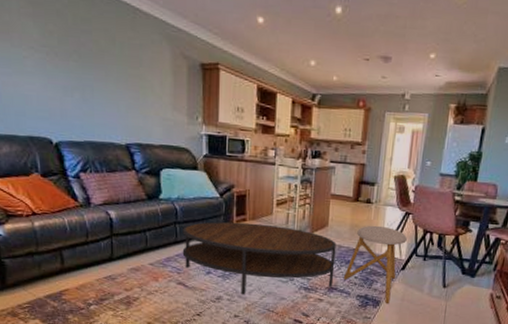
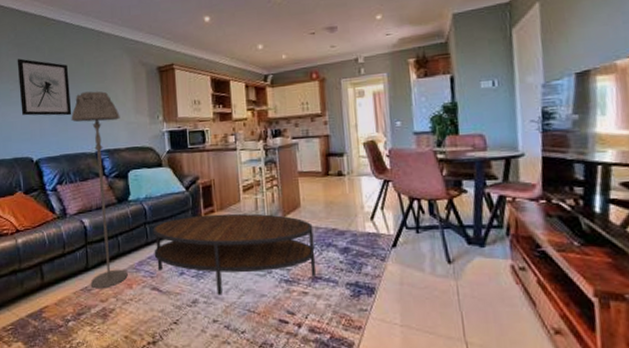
wall art: none [31,20,100,100] -> present [17,58,72,116]
floor lamp: none [98,76,155,279] -> present [71,91,128,289]
stool: present [343,225,407,303] -> none [326,199,392,290]

